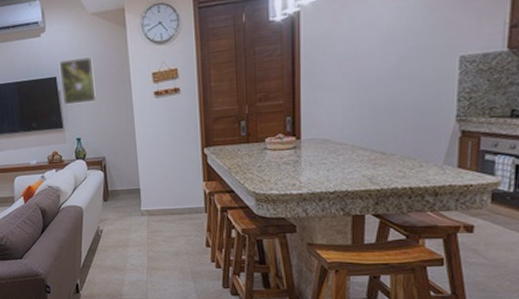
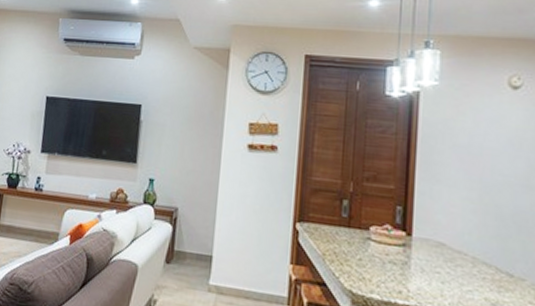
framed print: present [58,57,97,106] -> none [143,89,186,142]

